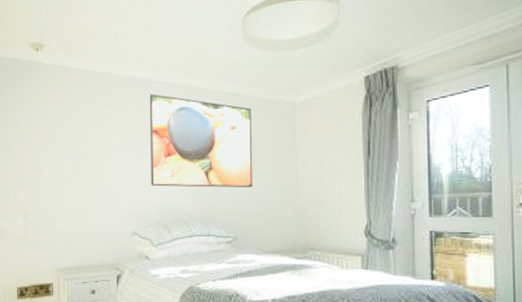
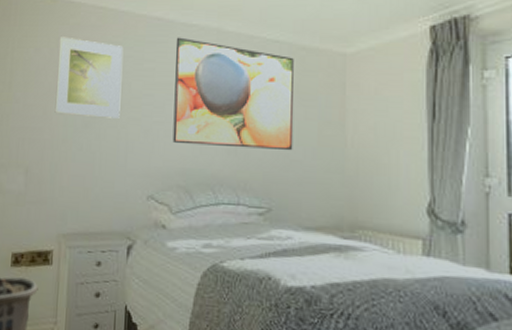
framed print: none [46,97,104,167] -> present [54,37,124,118]

